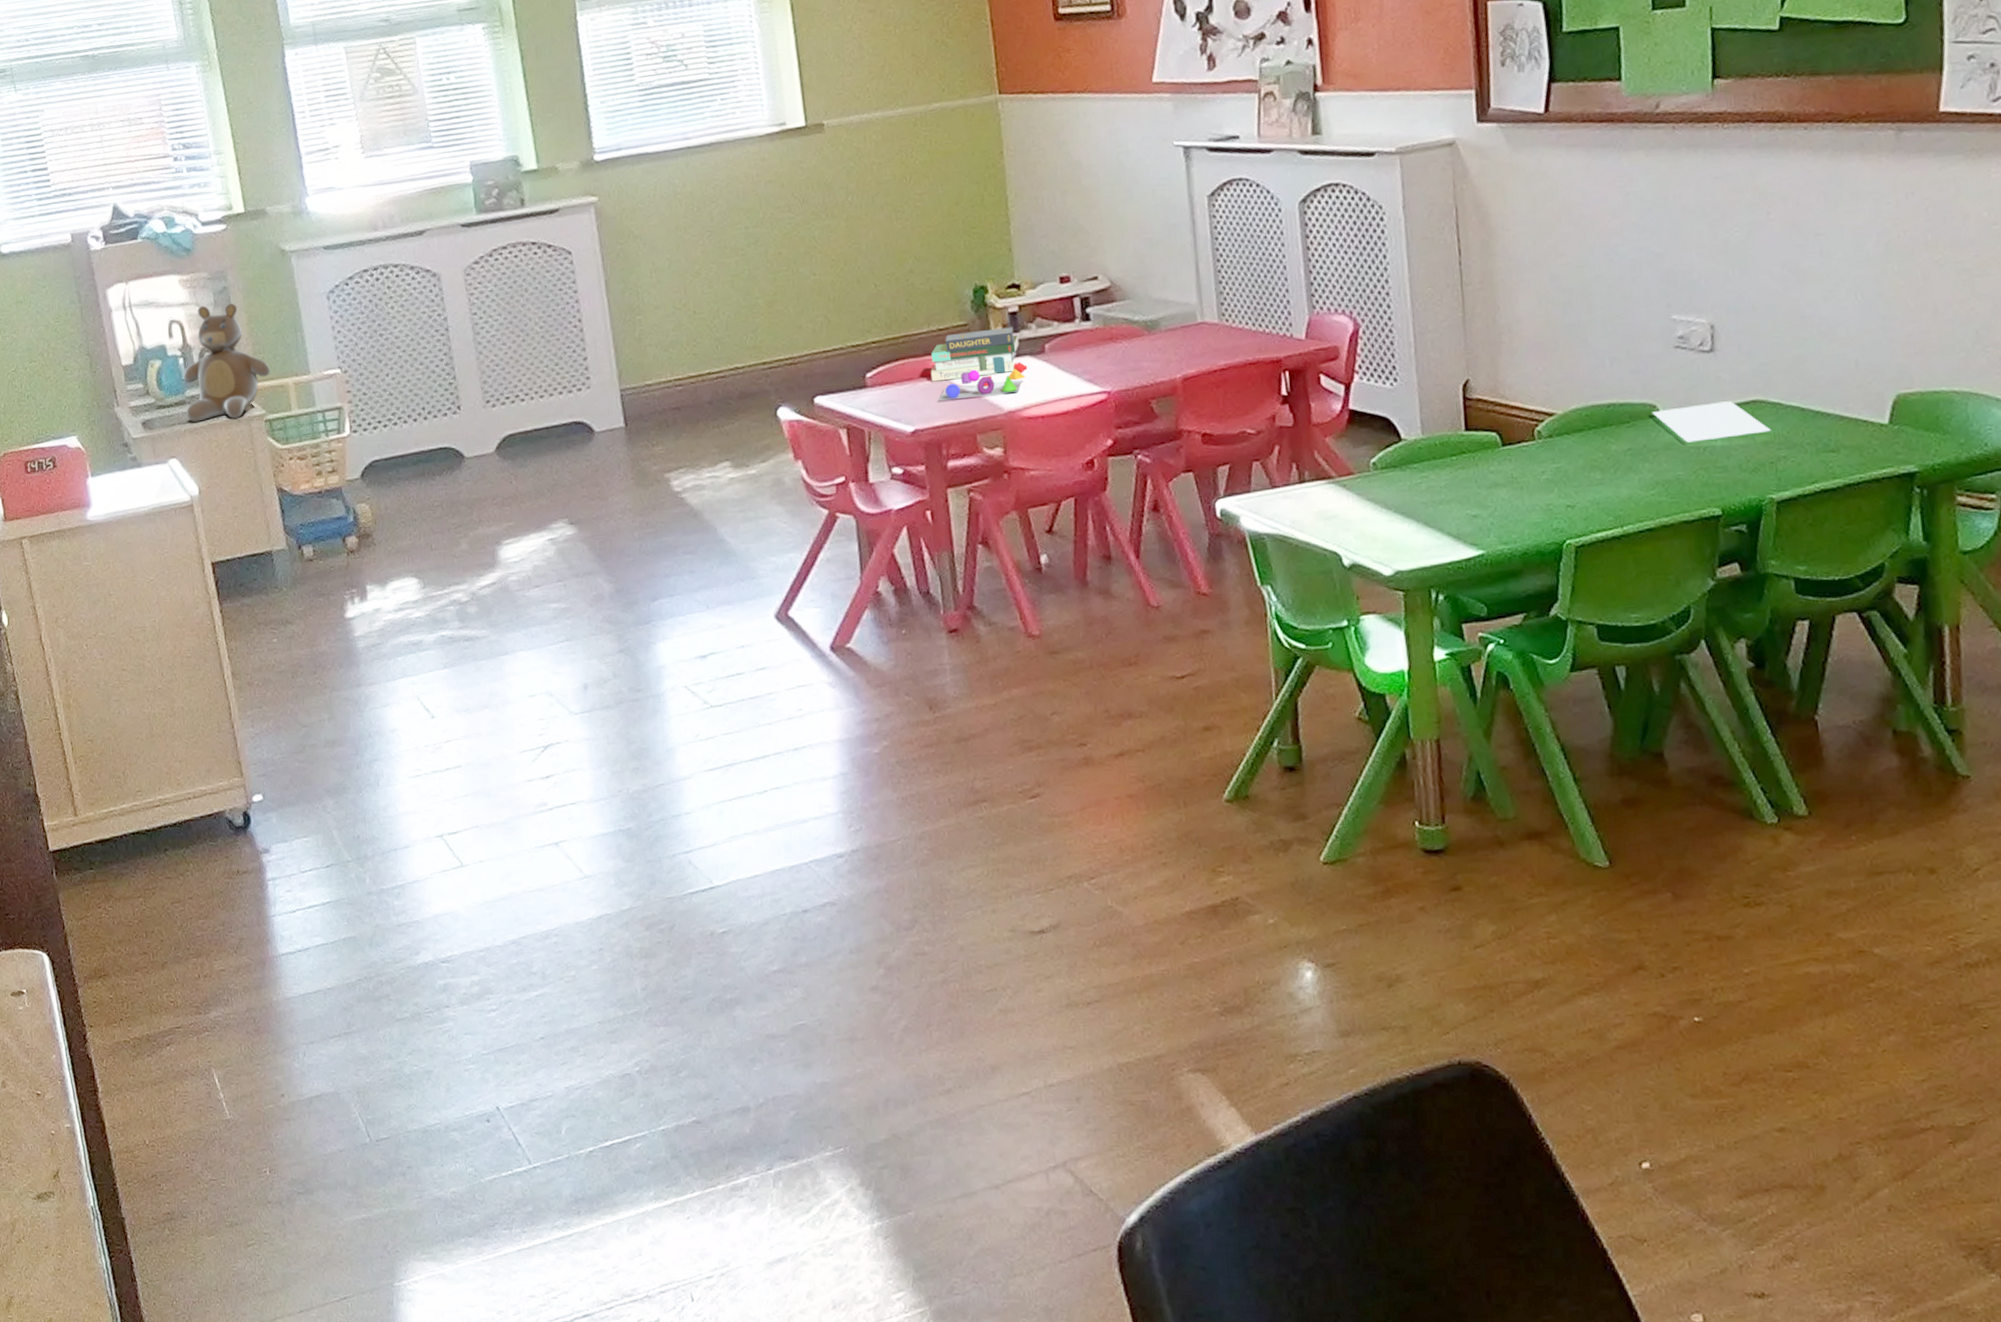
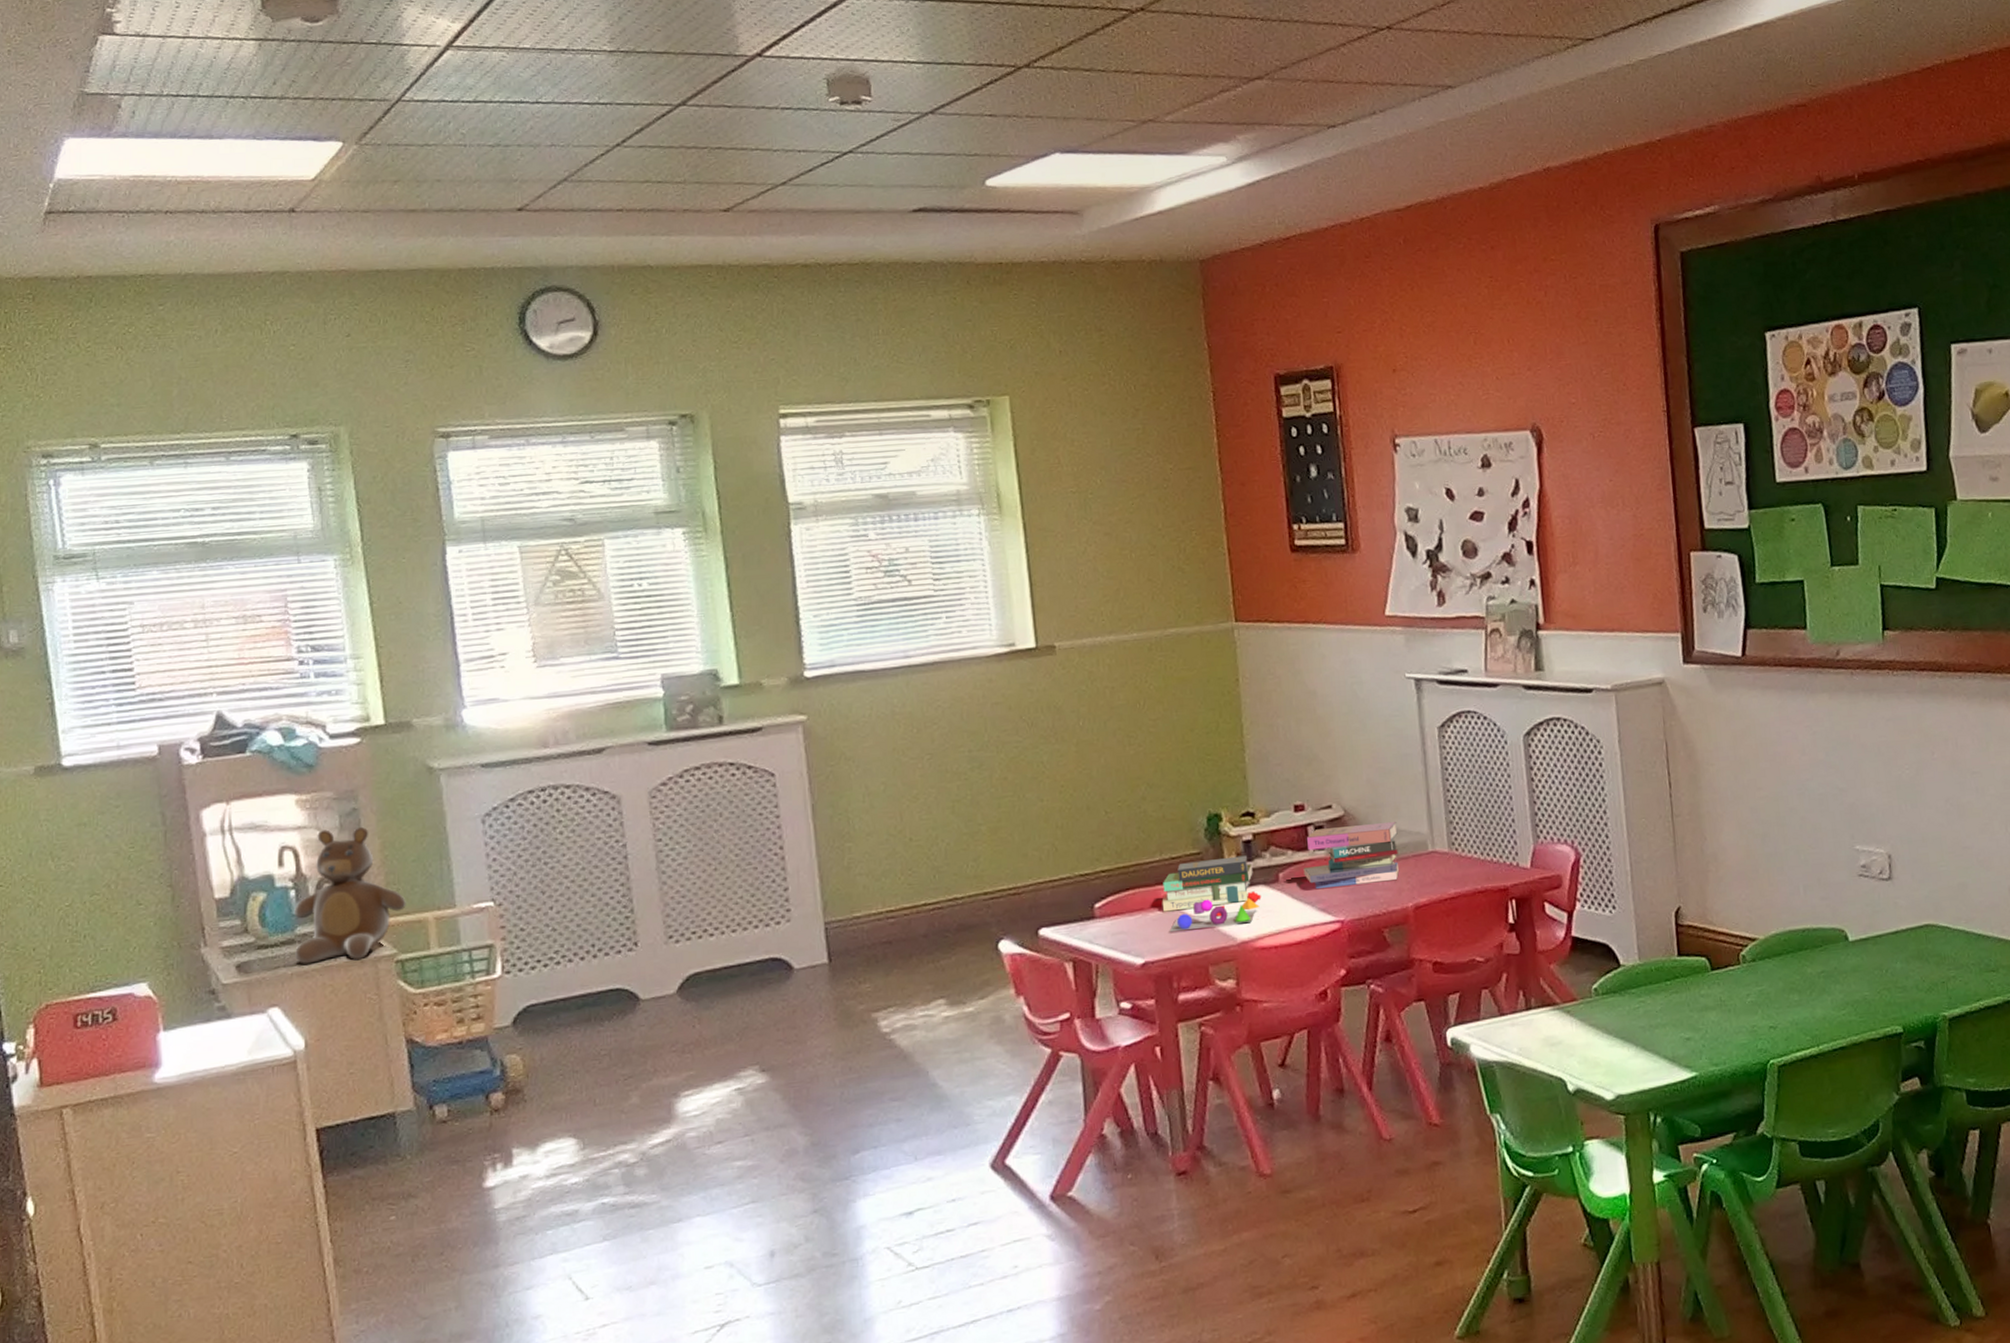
books: none [1069,292,1168,361] -> present [1303,821,1400,890]
paper: present [1651,401,1772,443] -> none [1840,925,1942,965]

